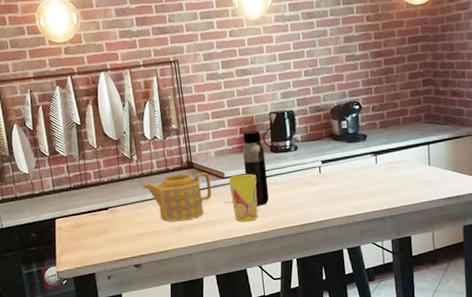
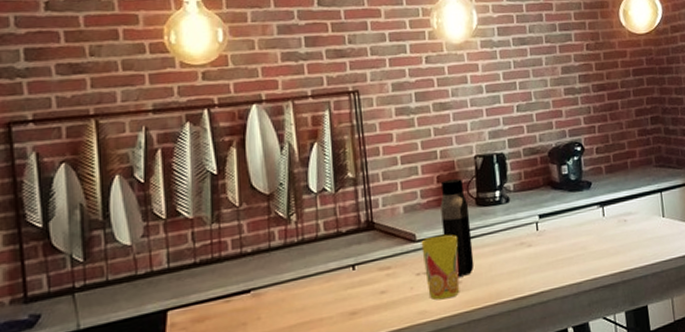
teapot: present [143,172,212,222] -> none [303,234,399,305]

